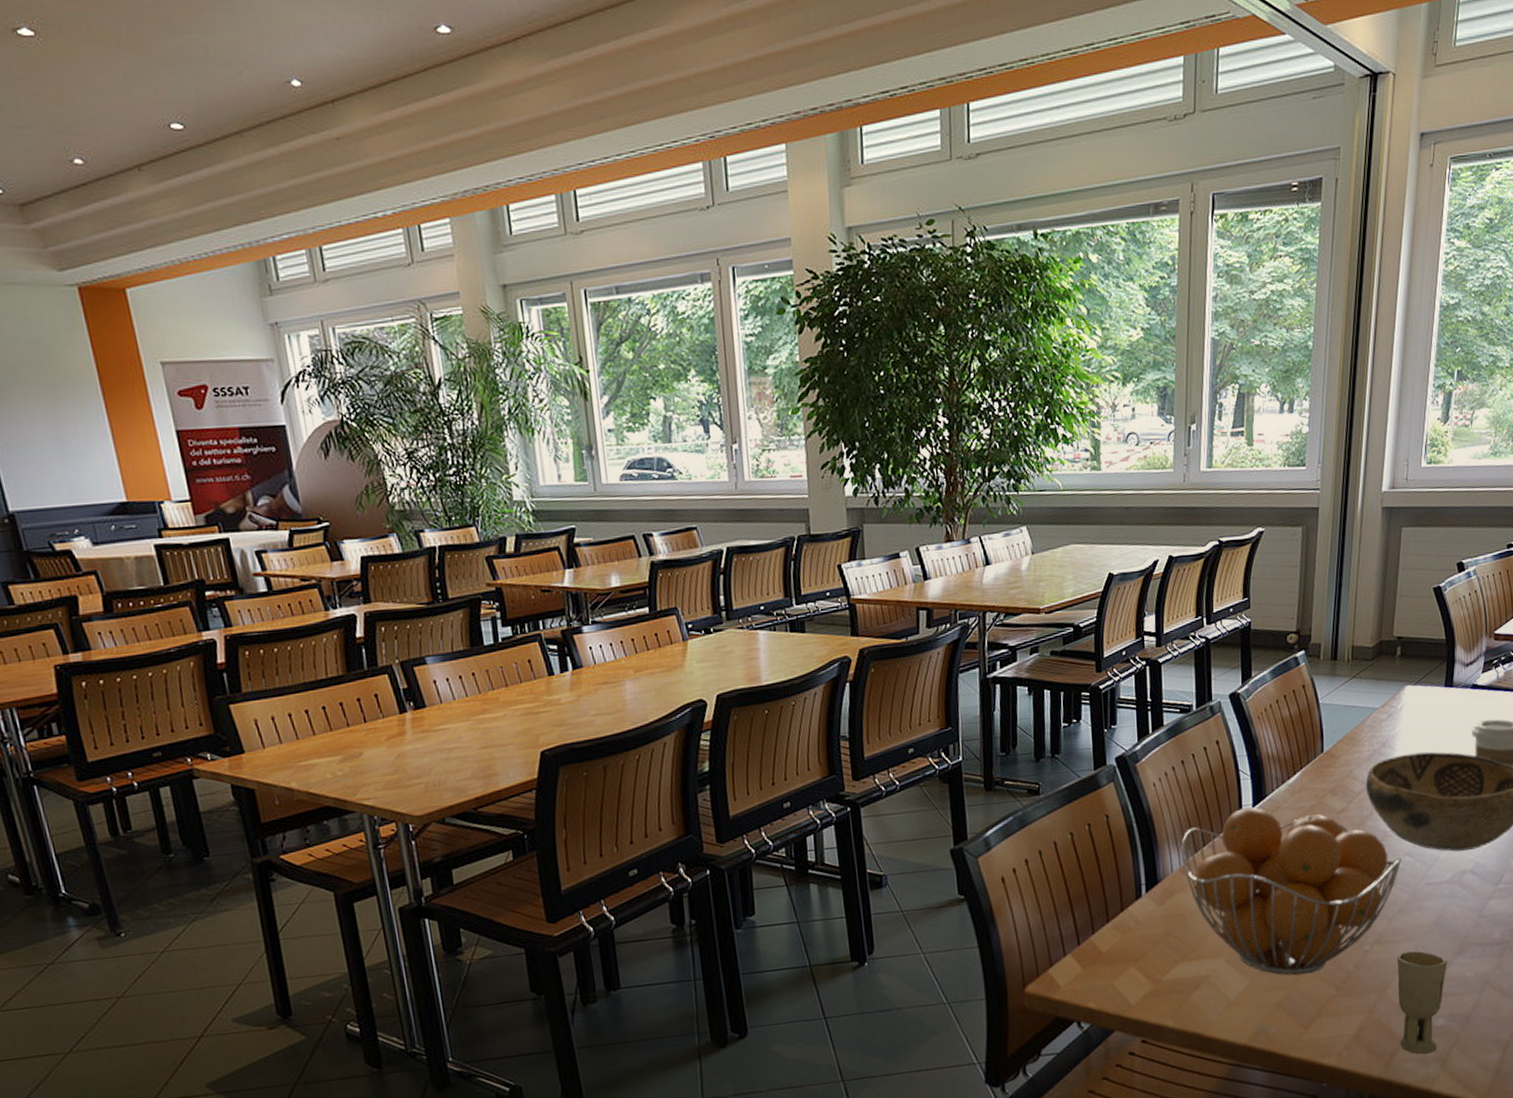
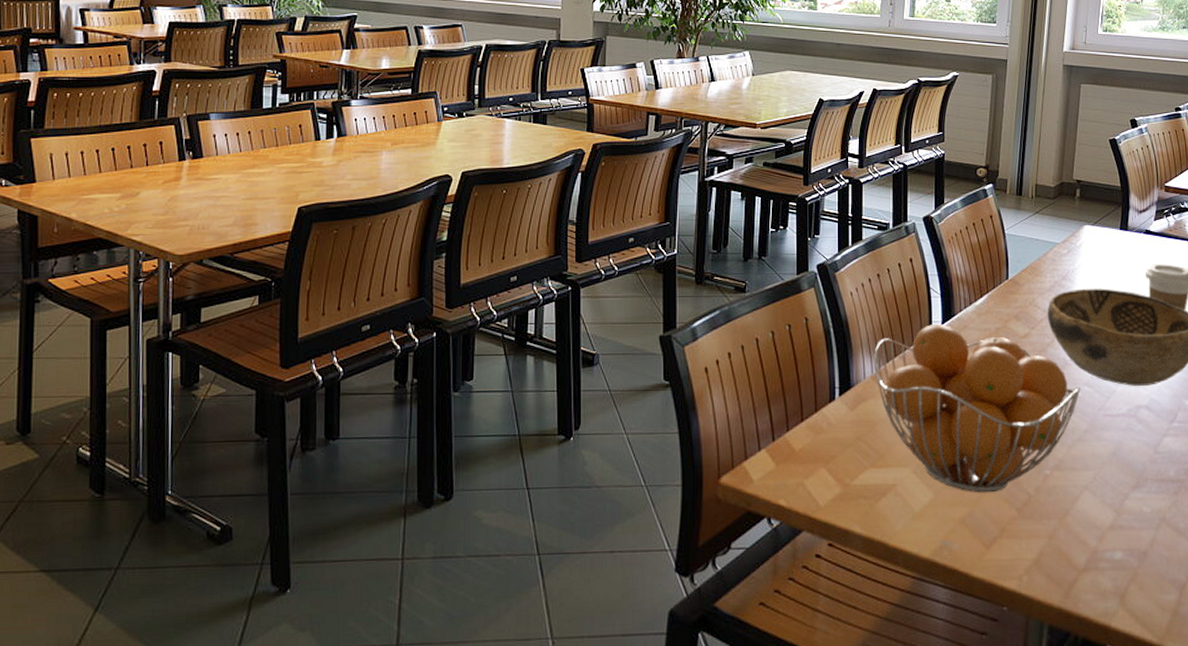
cup: present [1397,951,1447,1055] -> none [1076,480,1125,587]

